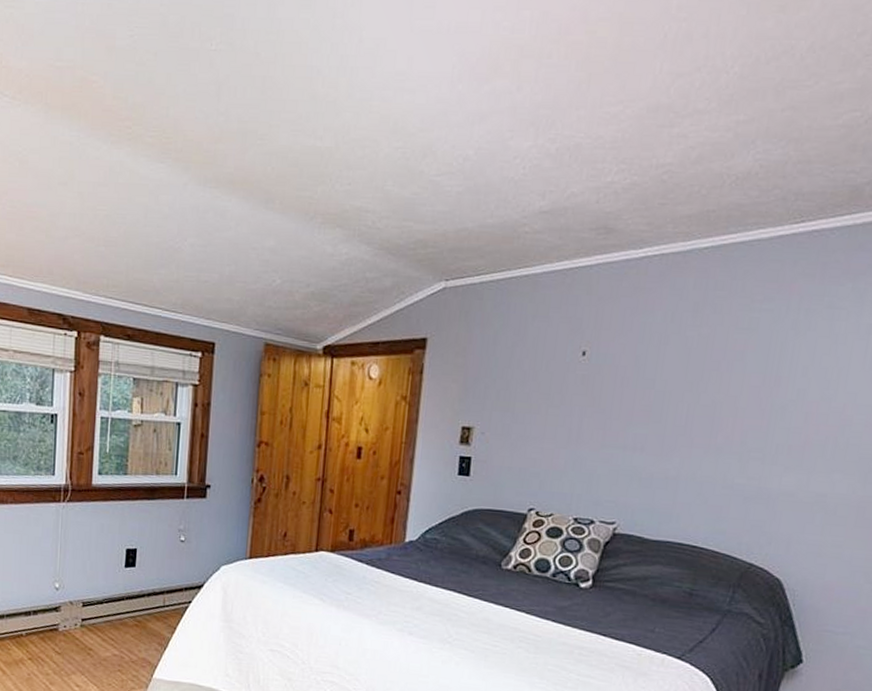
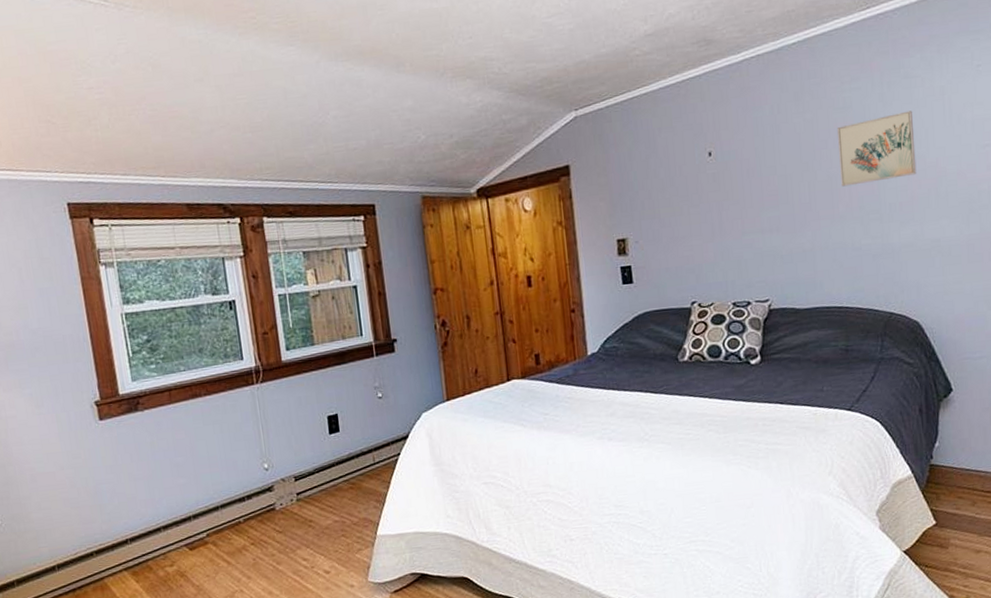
wall art: none [725,345,828,418] -> present [836,110,917,187]

